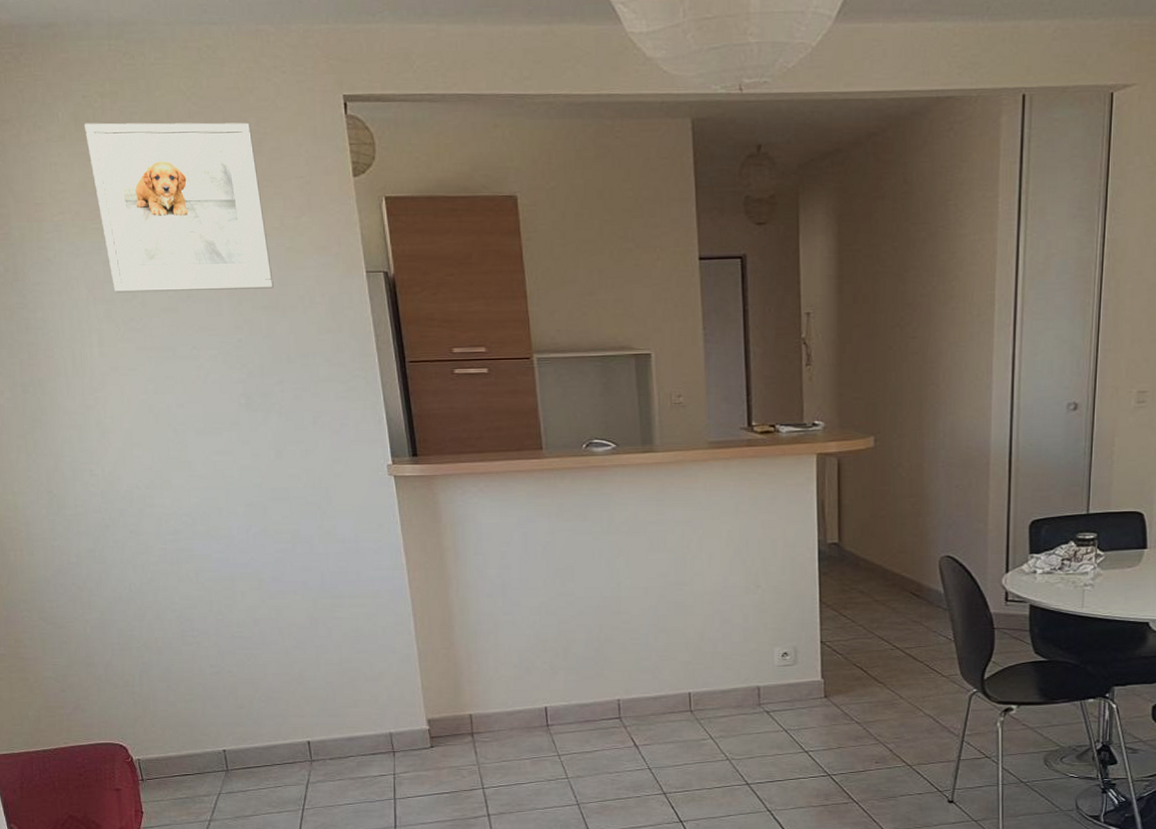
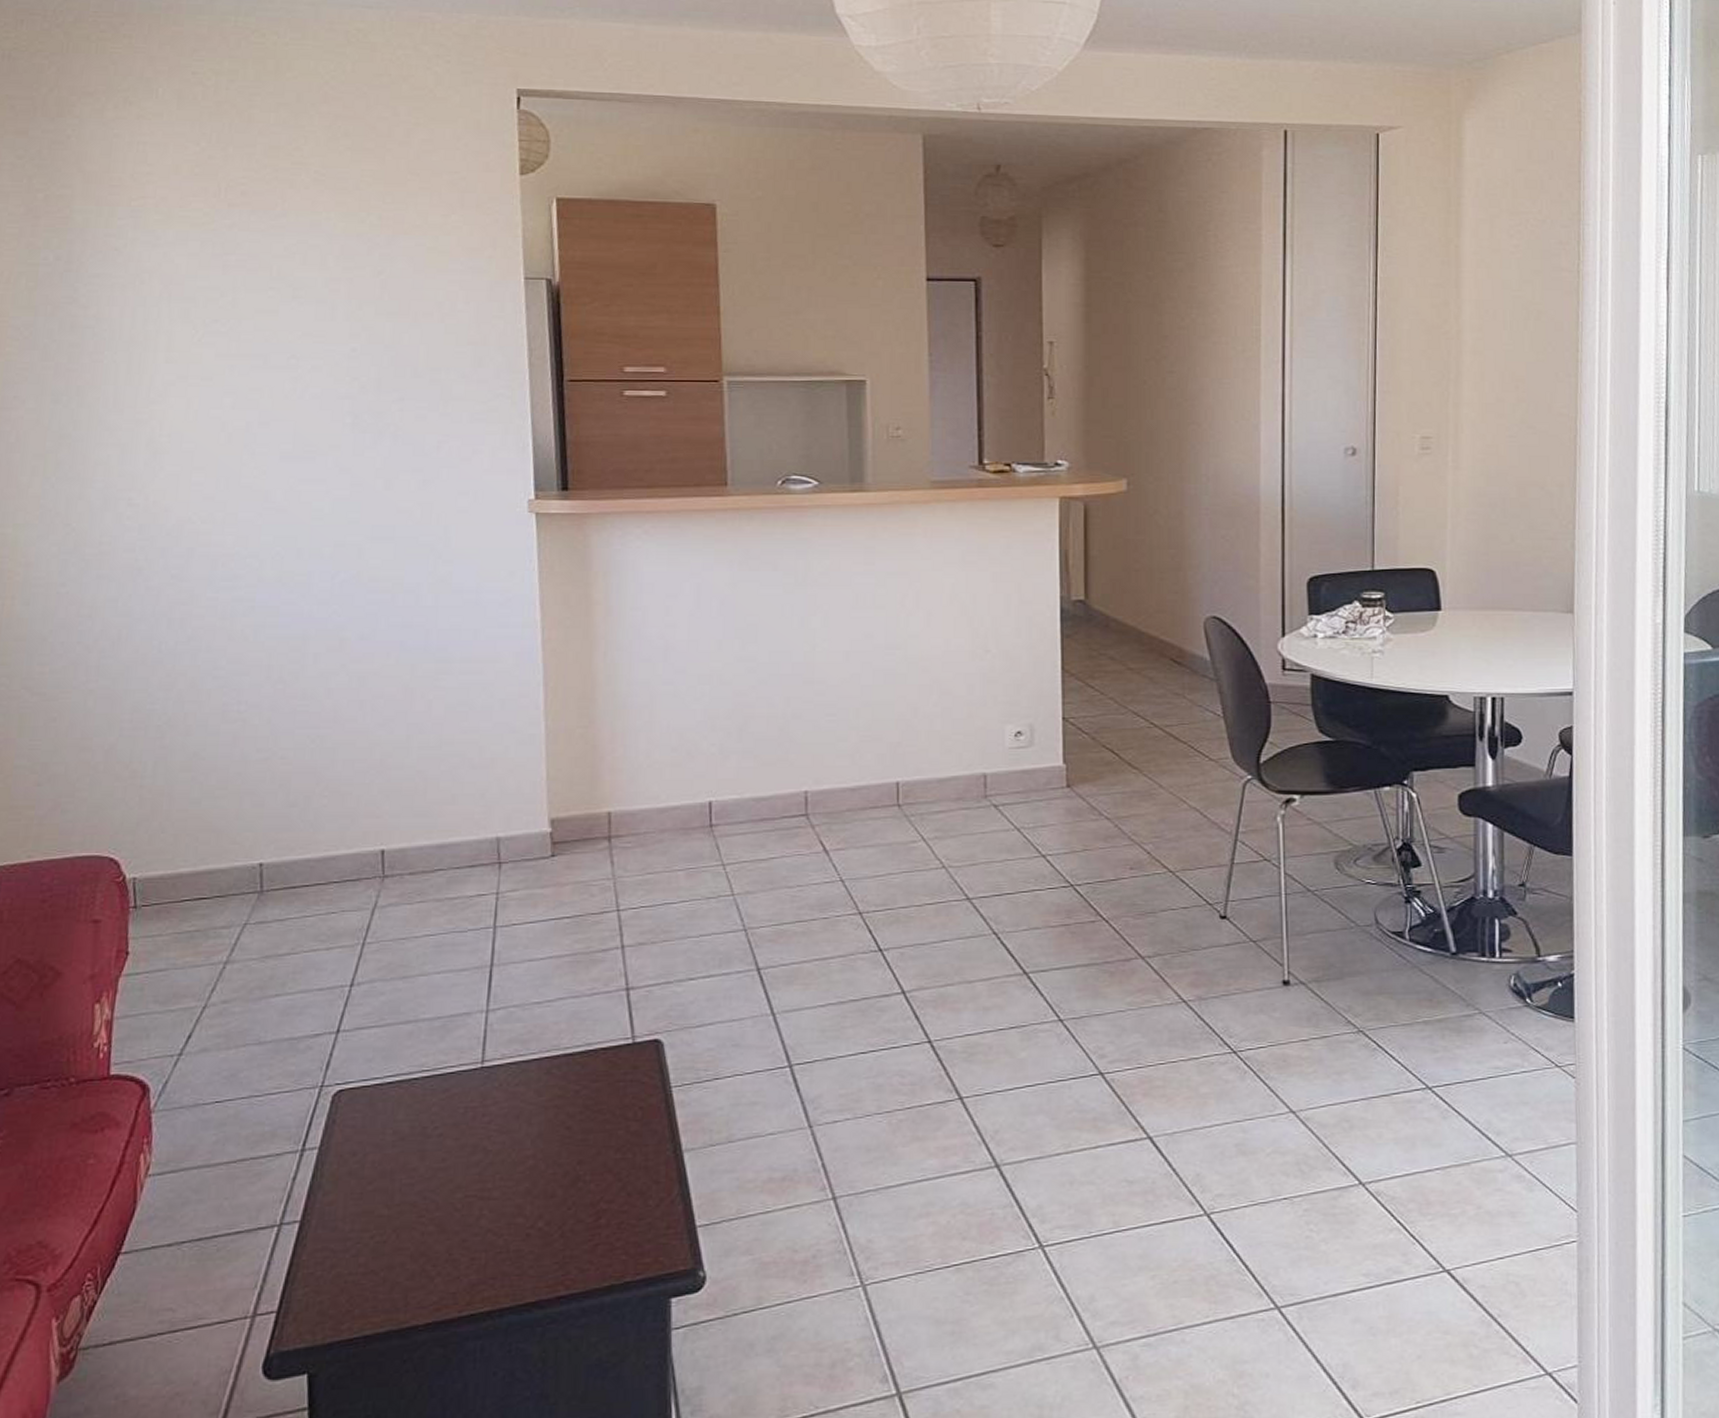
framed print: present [84,122,274,293] -> none [189,101,406,292]

